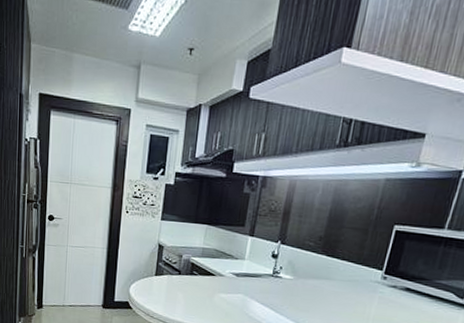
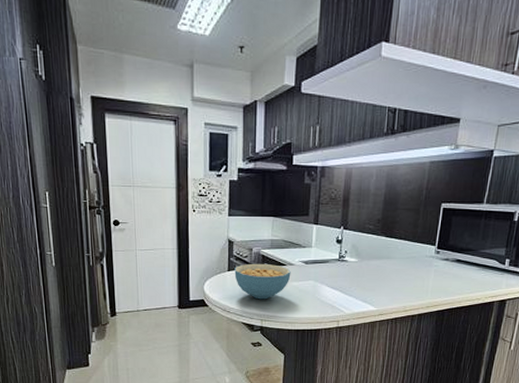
cereal bowl: none [161,270,220,309] -> present [234,263,291,300]

